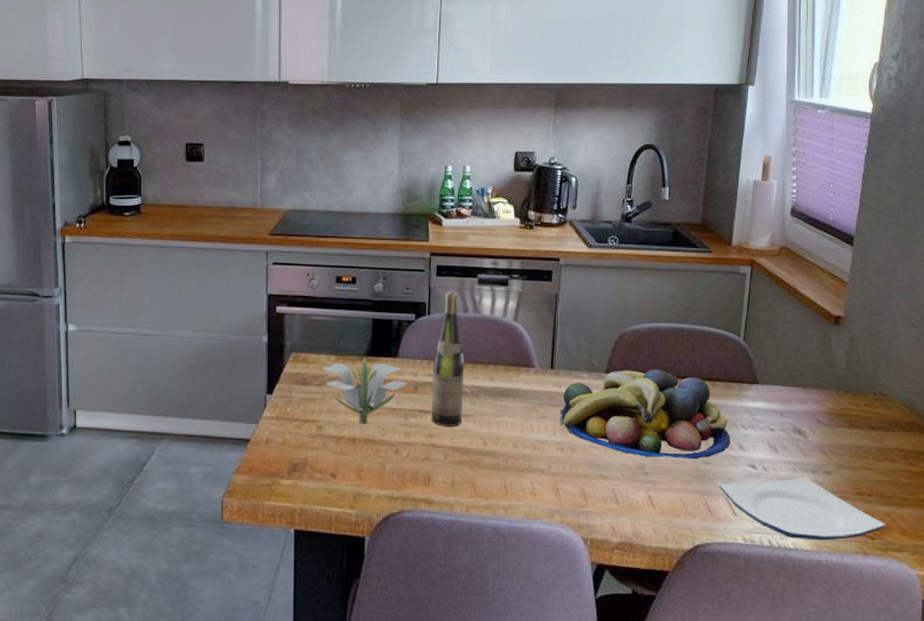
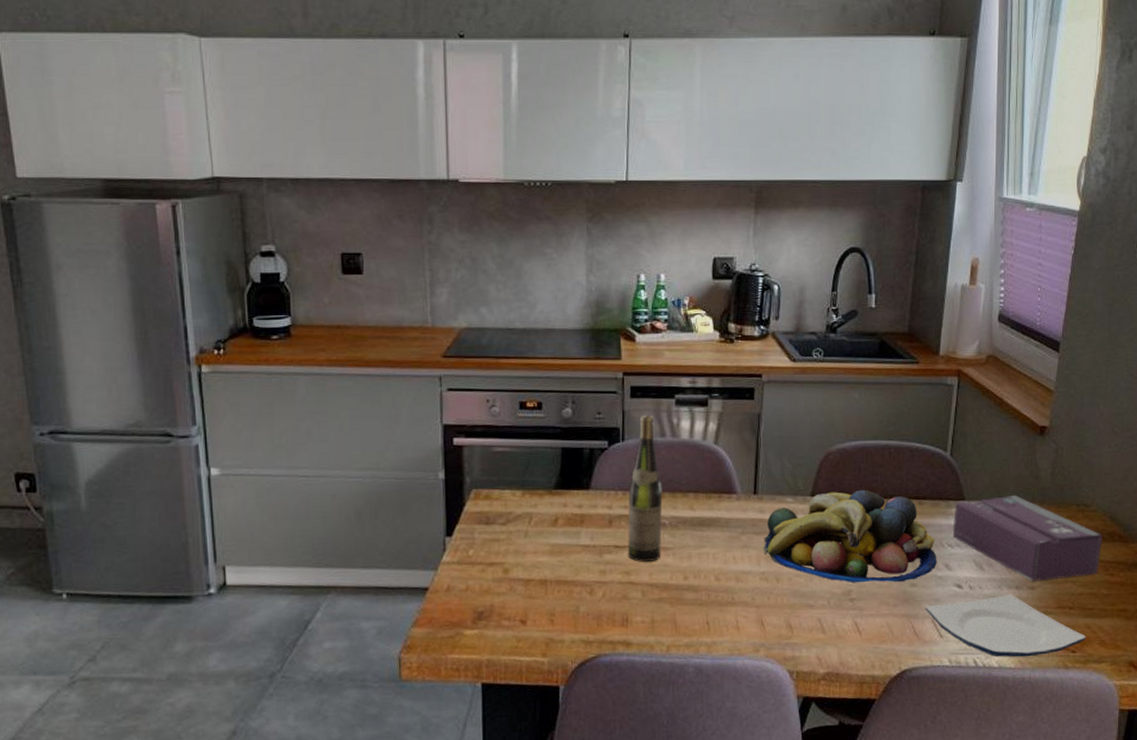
flower: present [322,359,408,424] -> none [507,492,602,565]
tissue box: none [746,382,901,466] -> present [952,496,1102,581]

